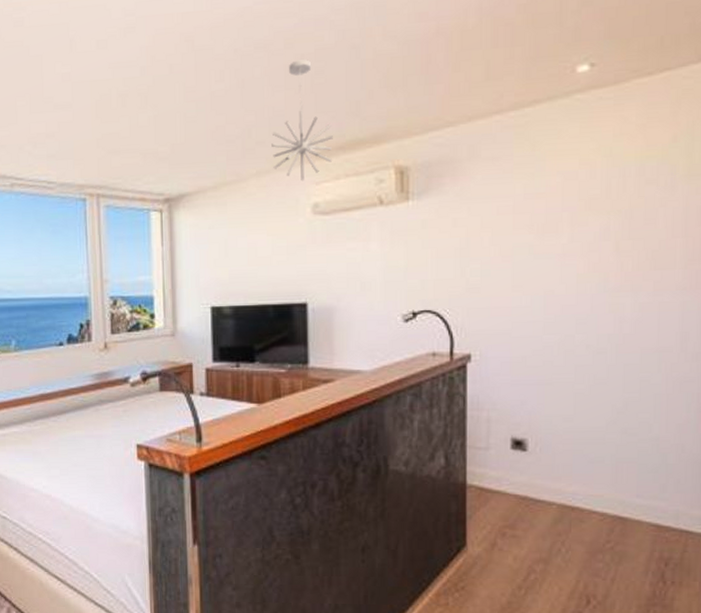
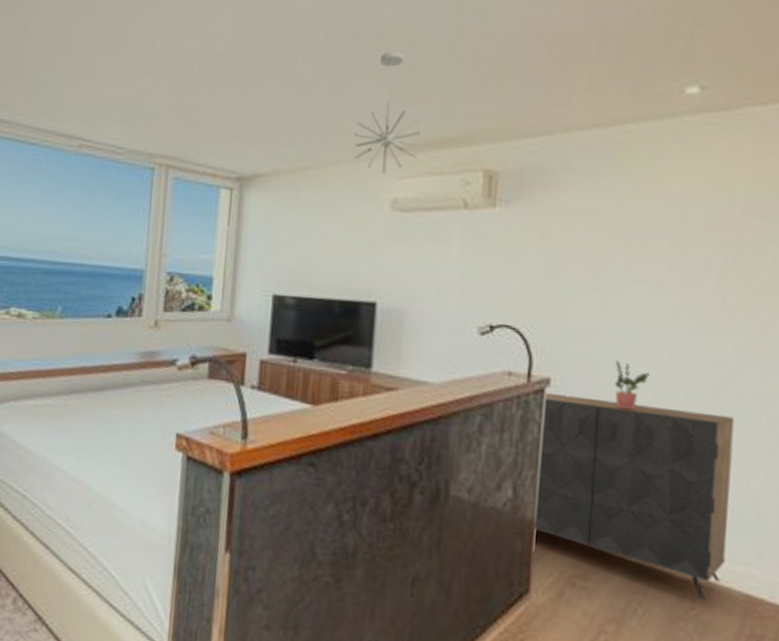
dresser: none [464,367,637,534] -> present [532,392,735,600]
potted plant: none [528,331,559,374] -> present [614,360,649,410]

